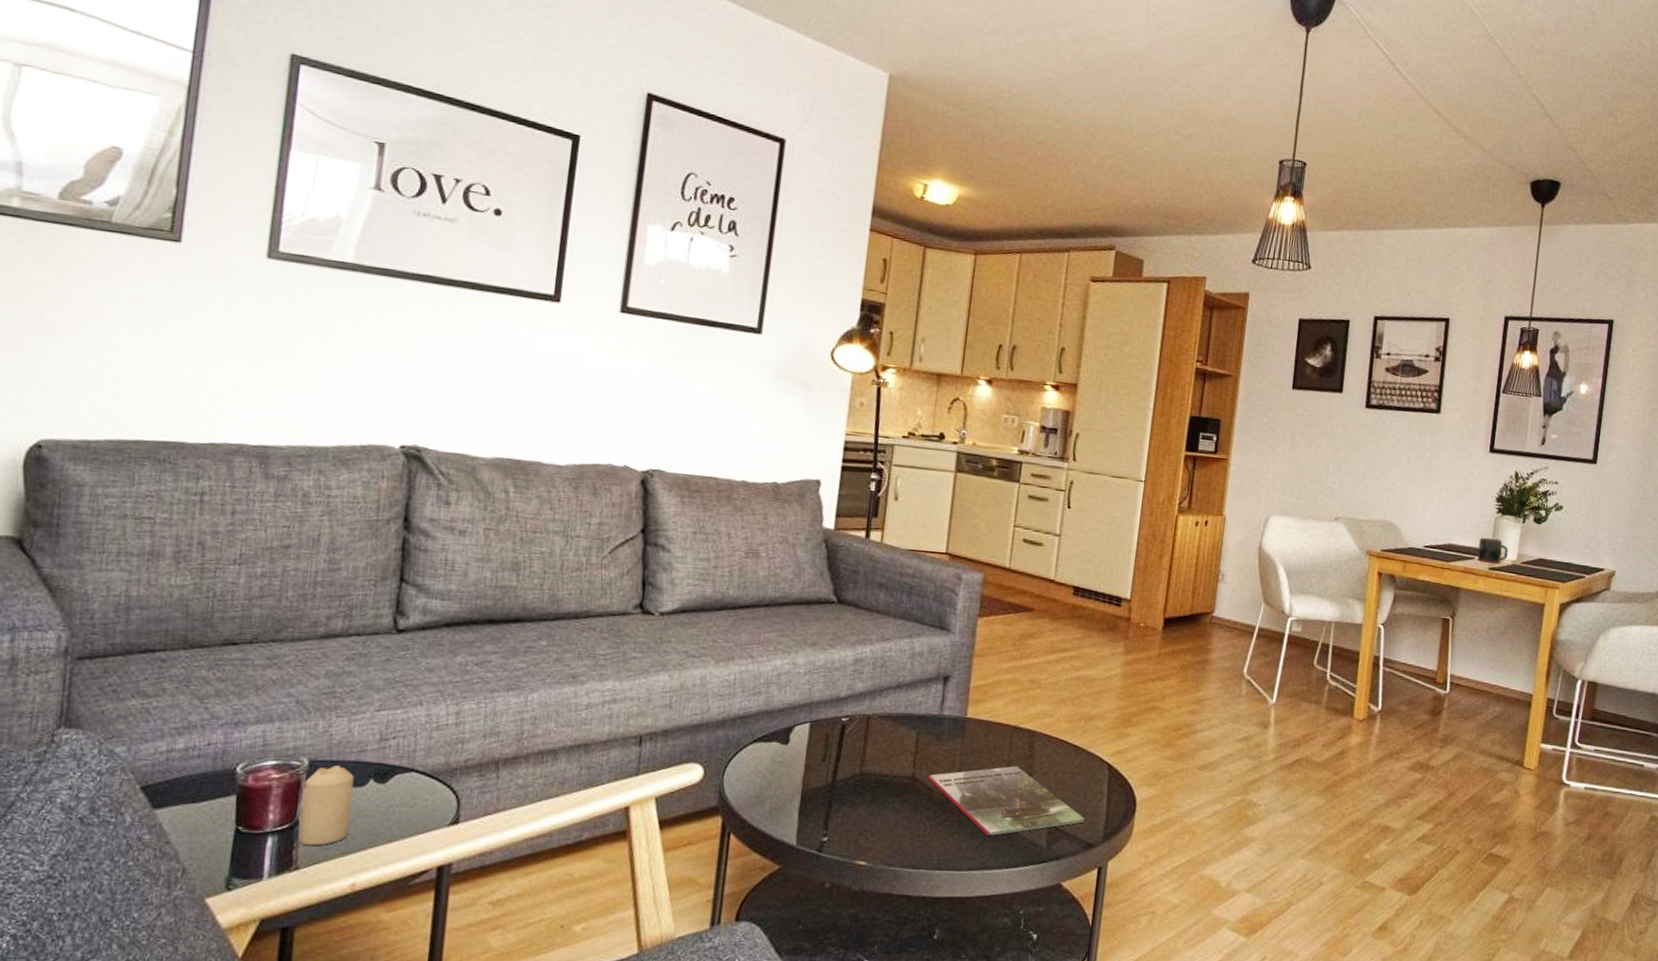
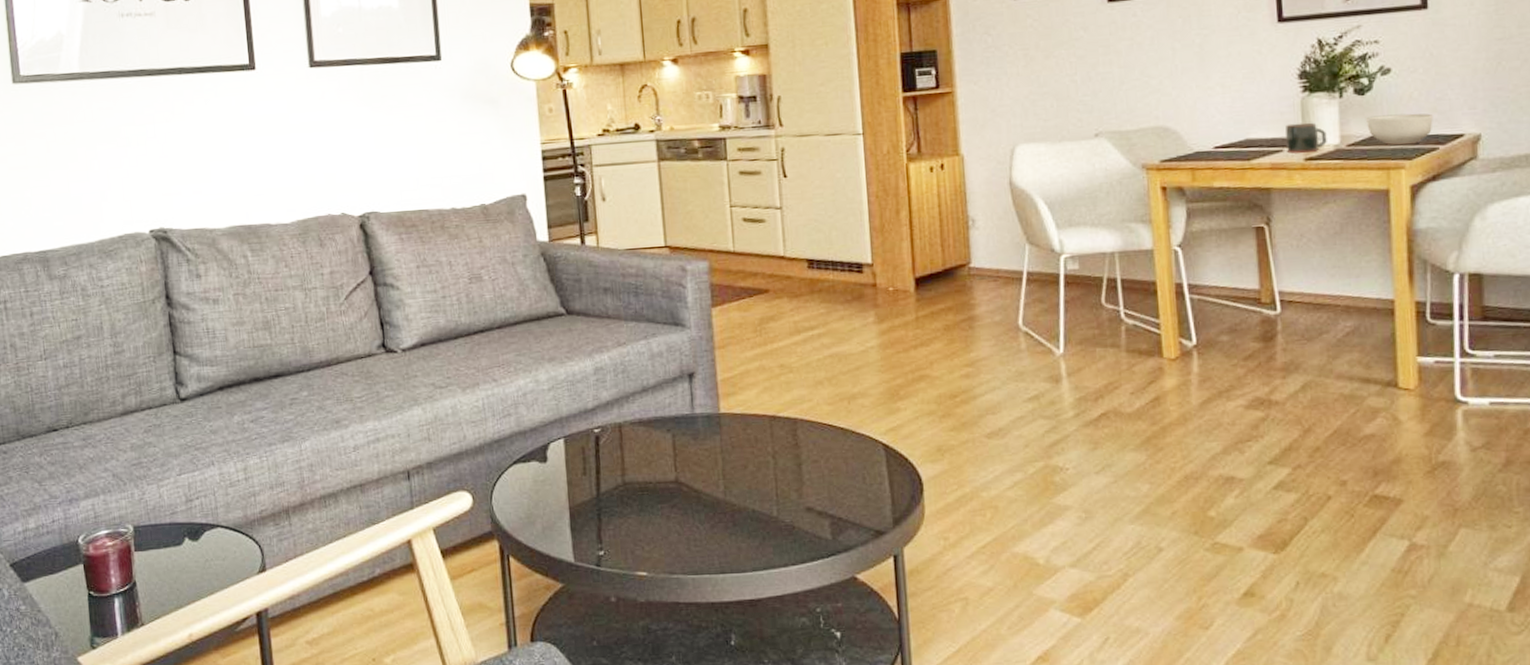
candle: present [298,765,355,846] -> none [134,529,177,604]
magazine: present [927,765,1086,837] -> none [692,457,869,534]
bowl: none [1538,542,1585,571] -> present [1366,113,1433,146]

